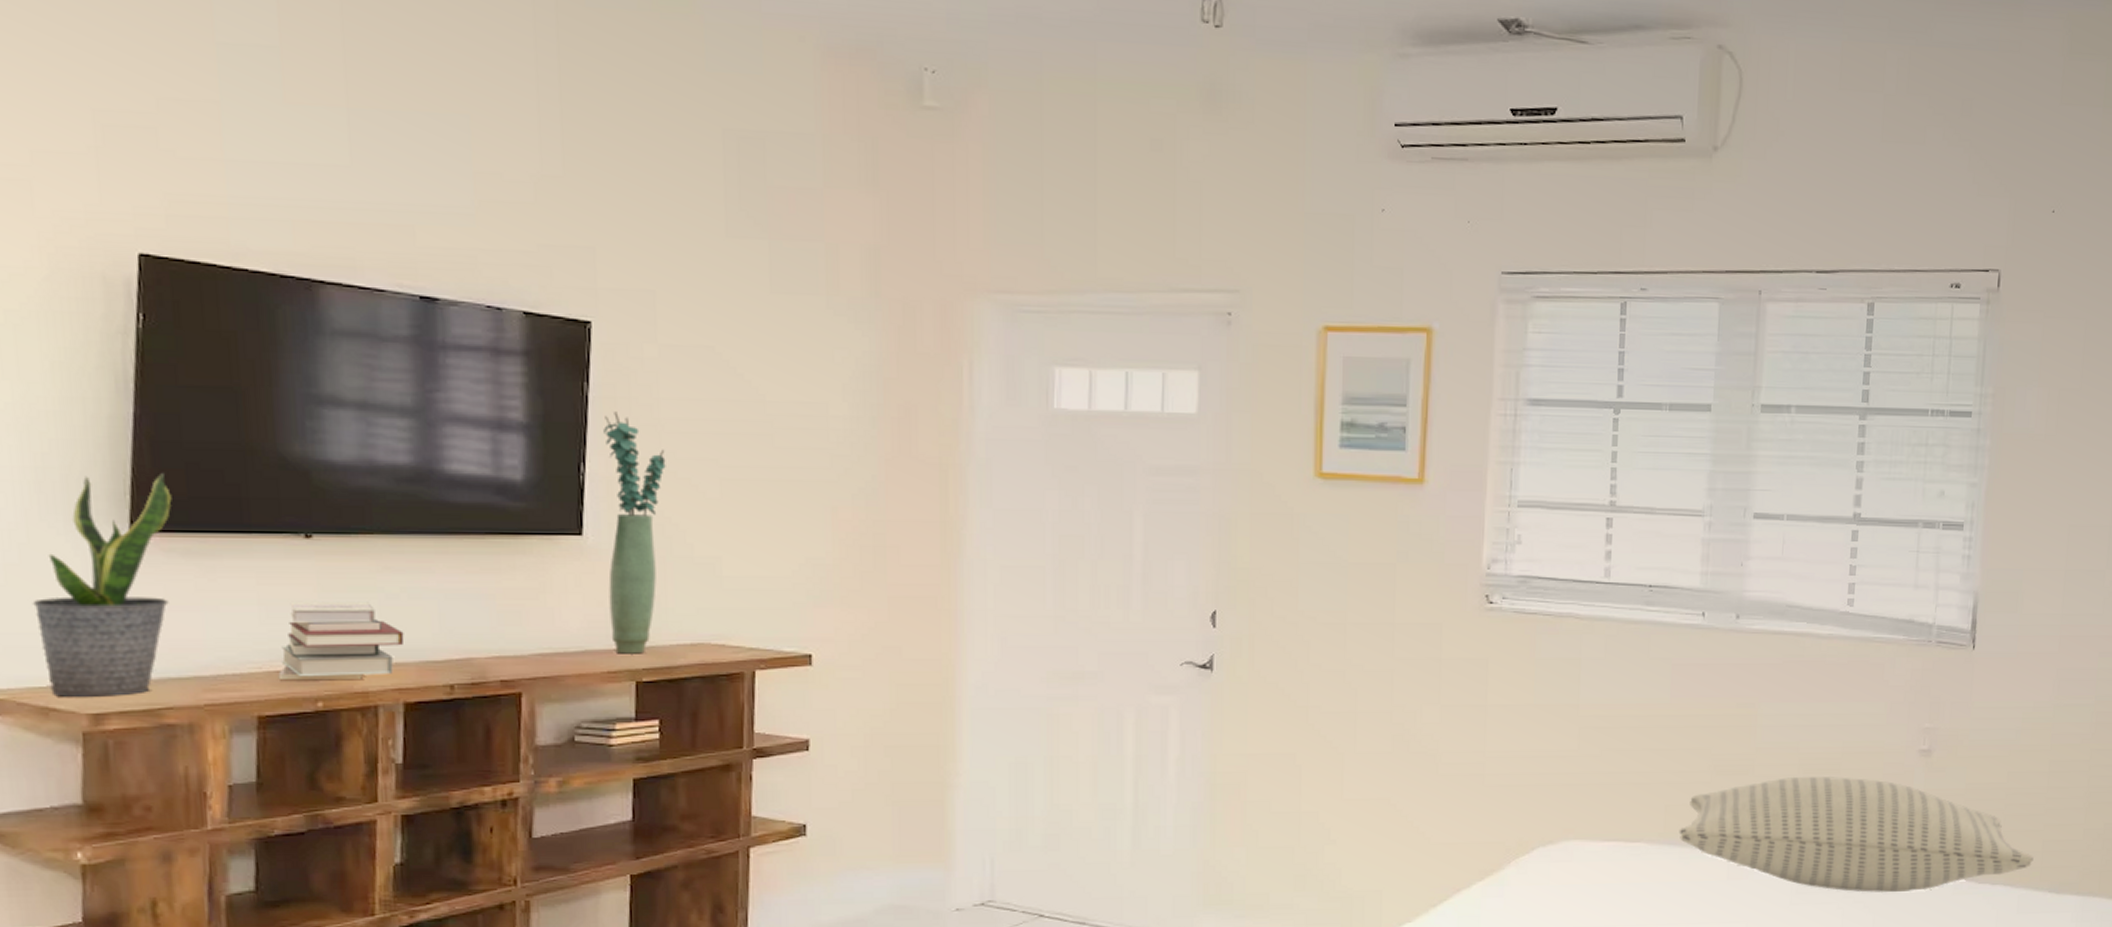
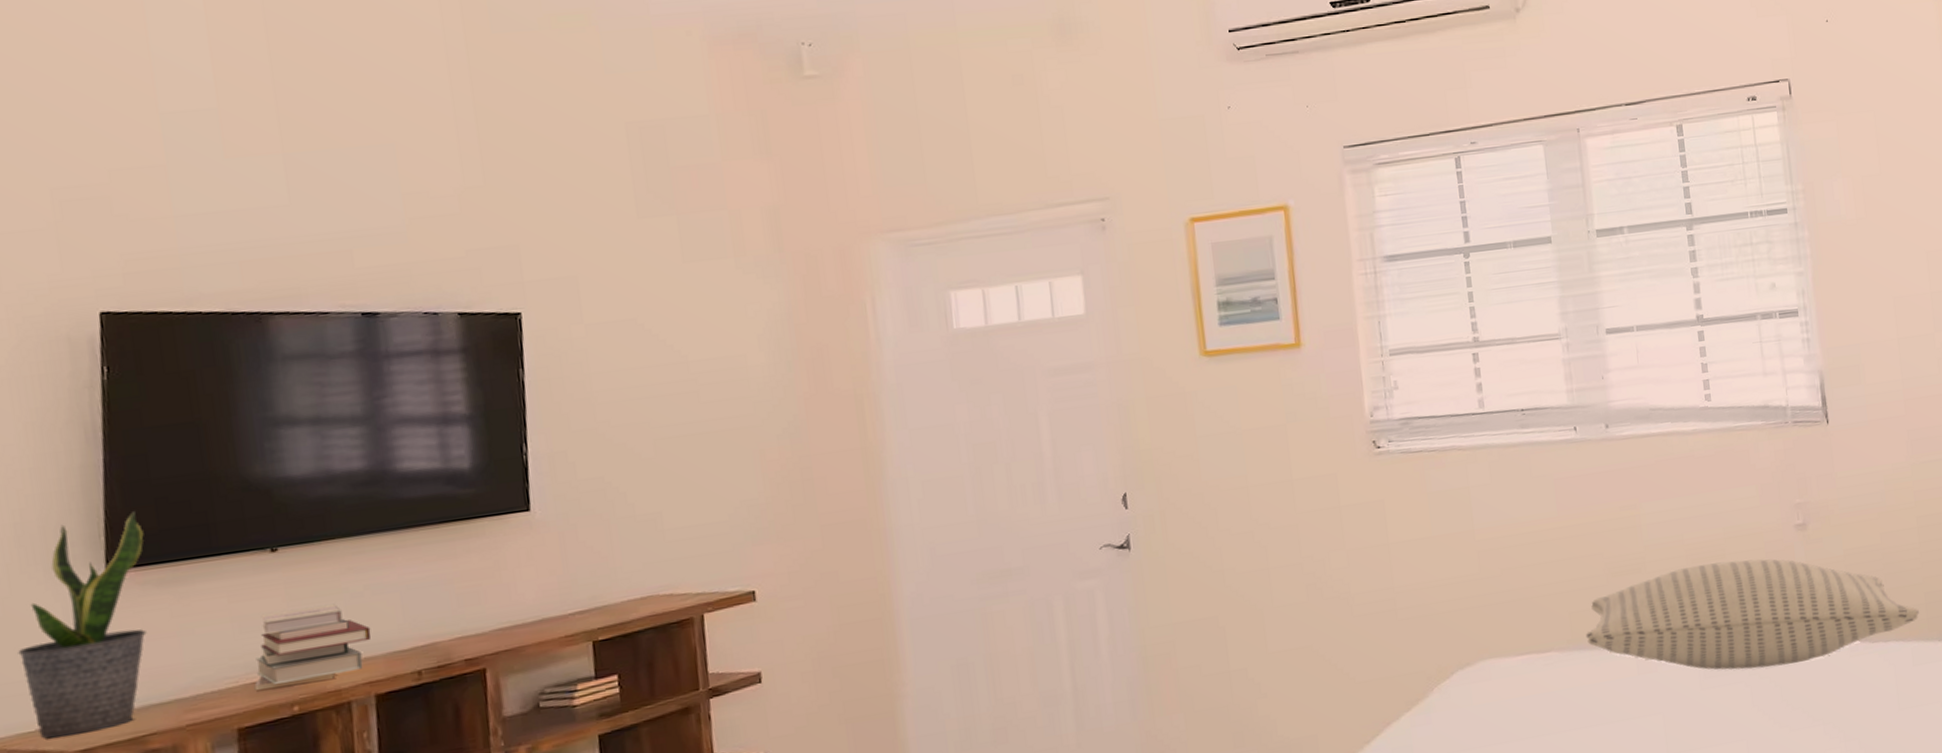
vase: present [603,411,666,654] -> none [541,391,604,618]

